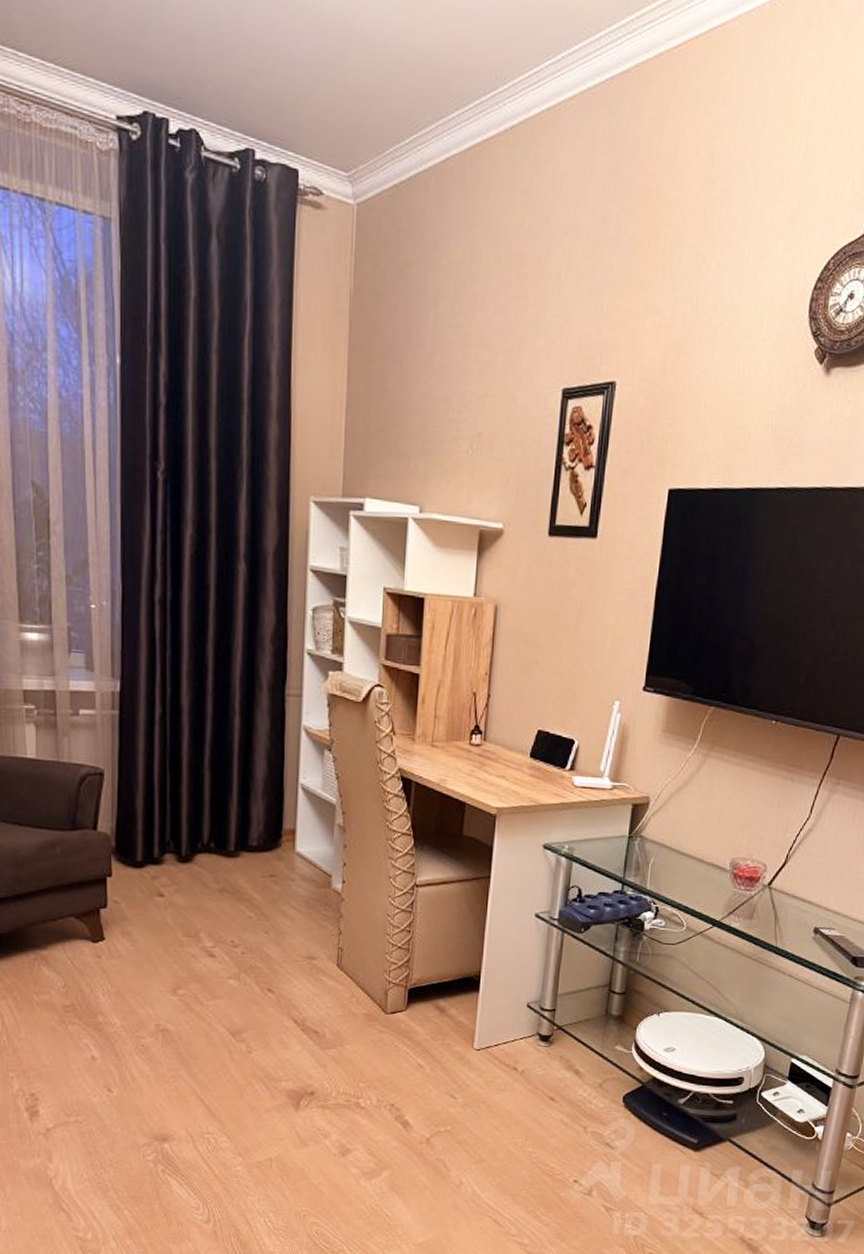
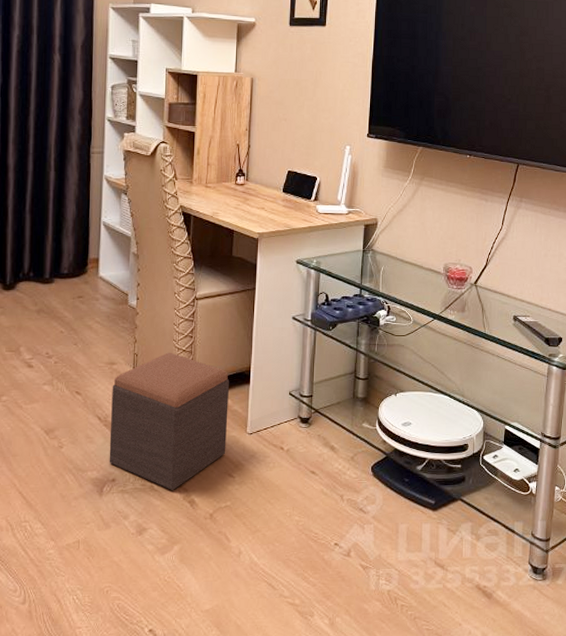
footstool: none [307,948,455,1110] -> present [109,352,230,491]

